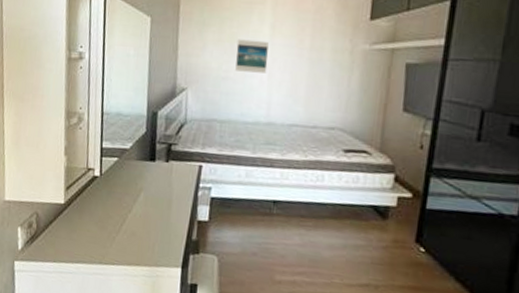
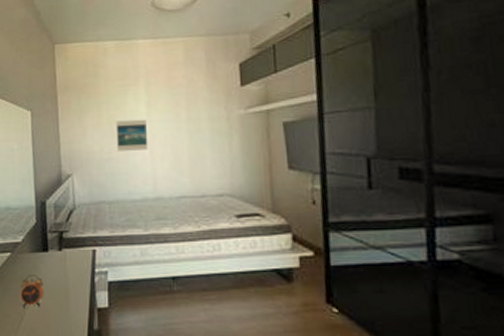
alarm clock: none [124,181,148,212] -> present [20,275,45,307]

